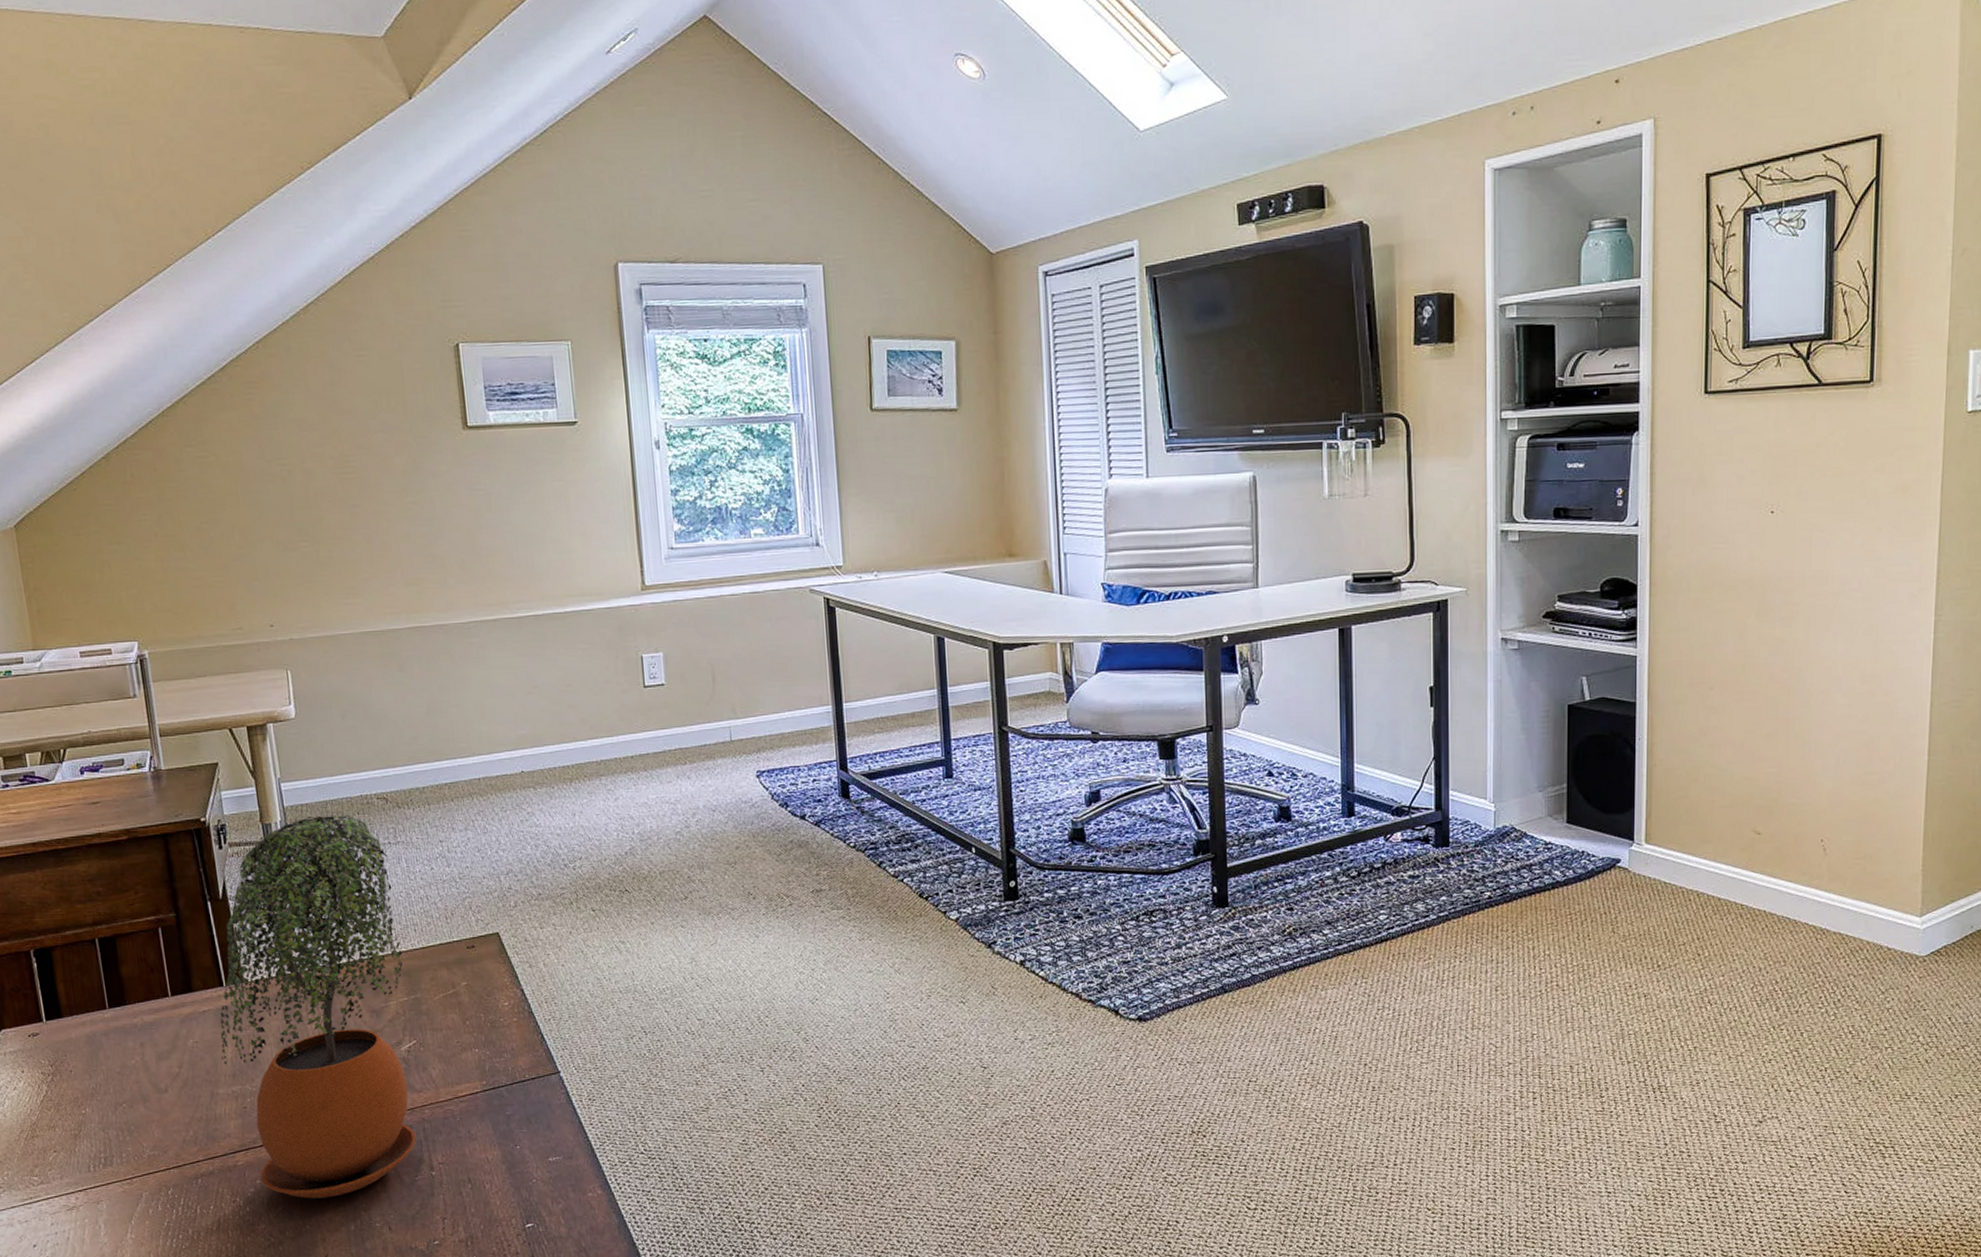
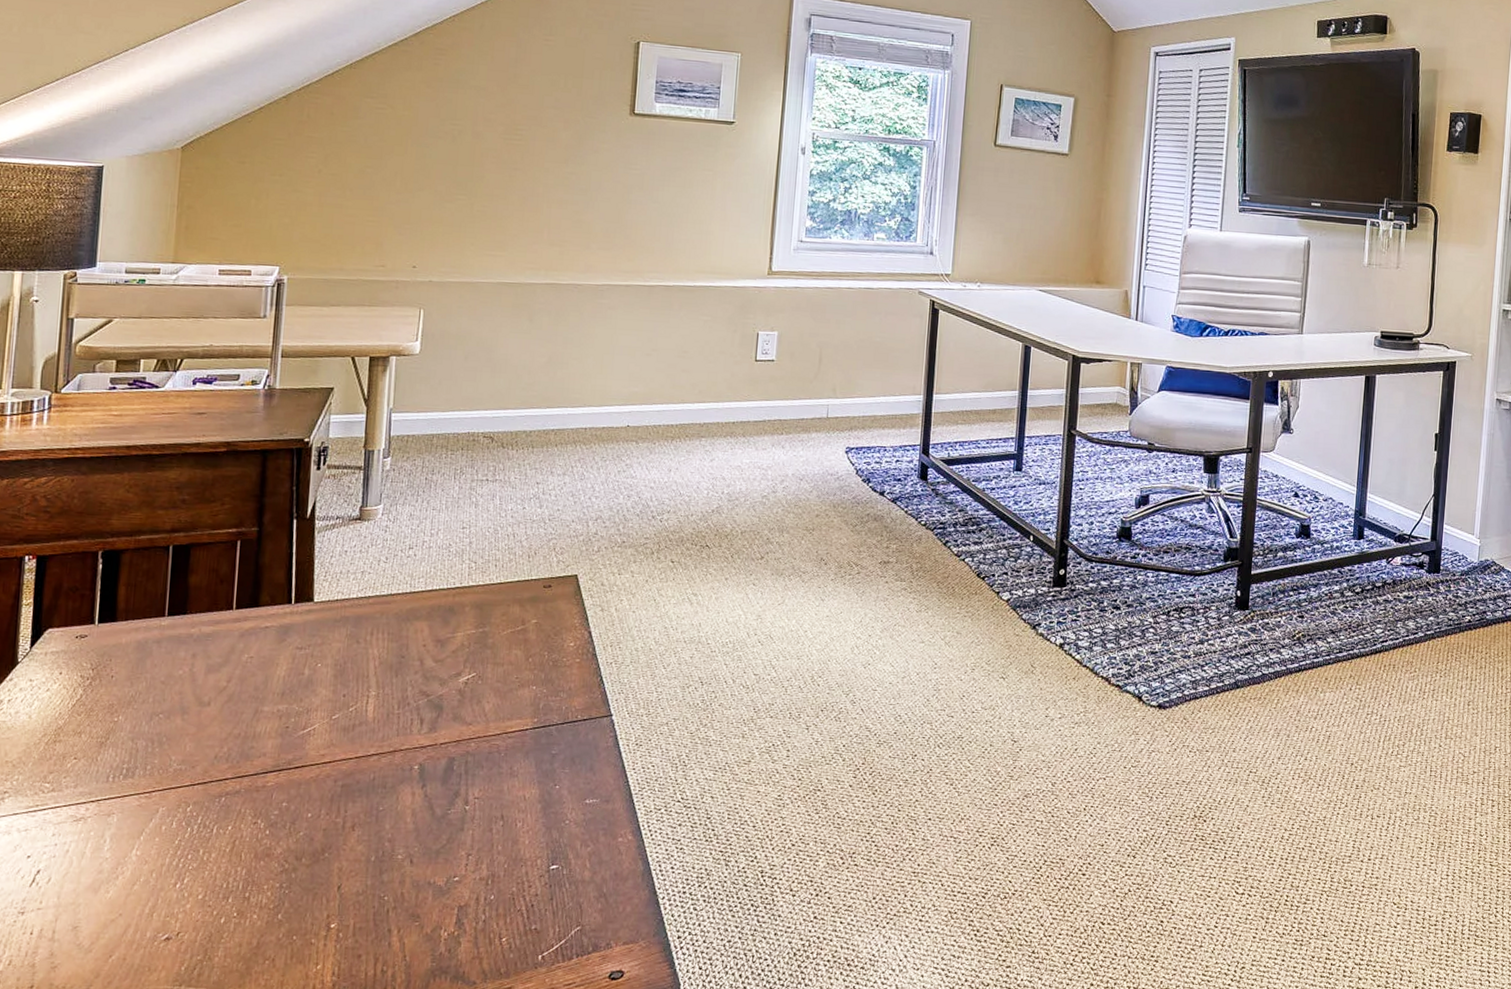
potted plant: present [220,815,417,1199] -> none [274,447,483,826]

